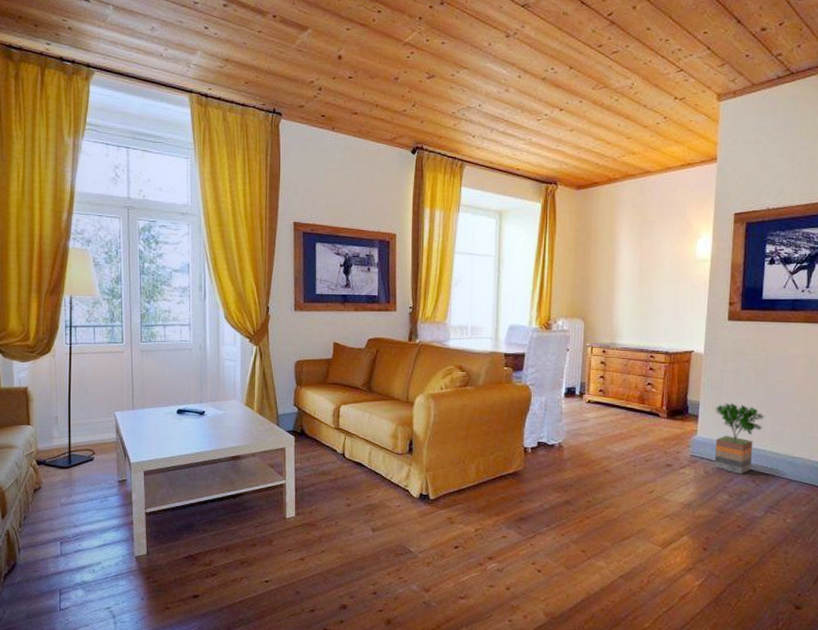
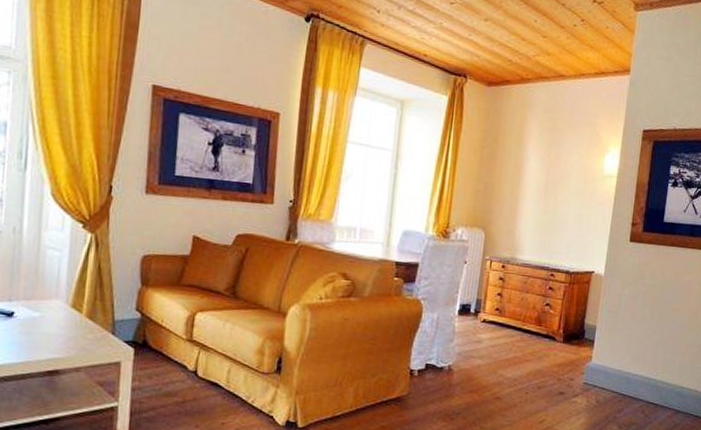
potted tree: present [714,403,765,474] -> none [606,328,658,404]

